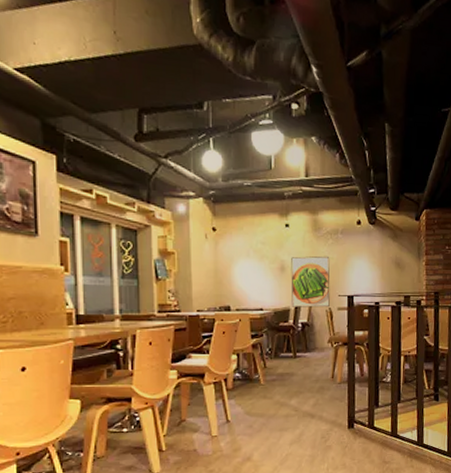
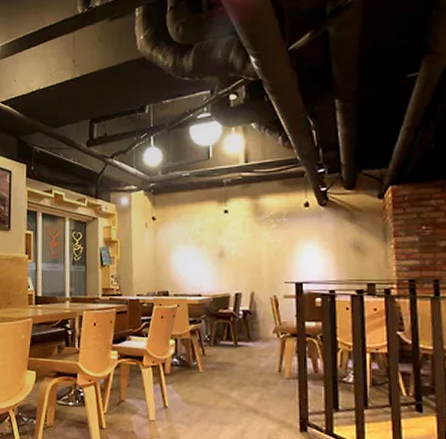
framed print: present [291,256,330,308] -> none [230,240,275,295]

